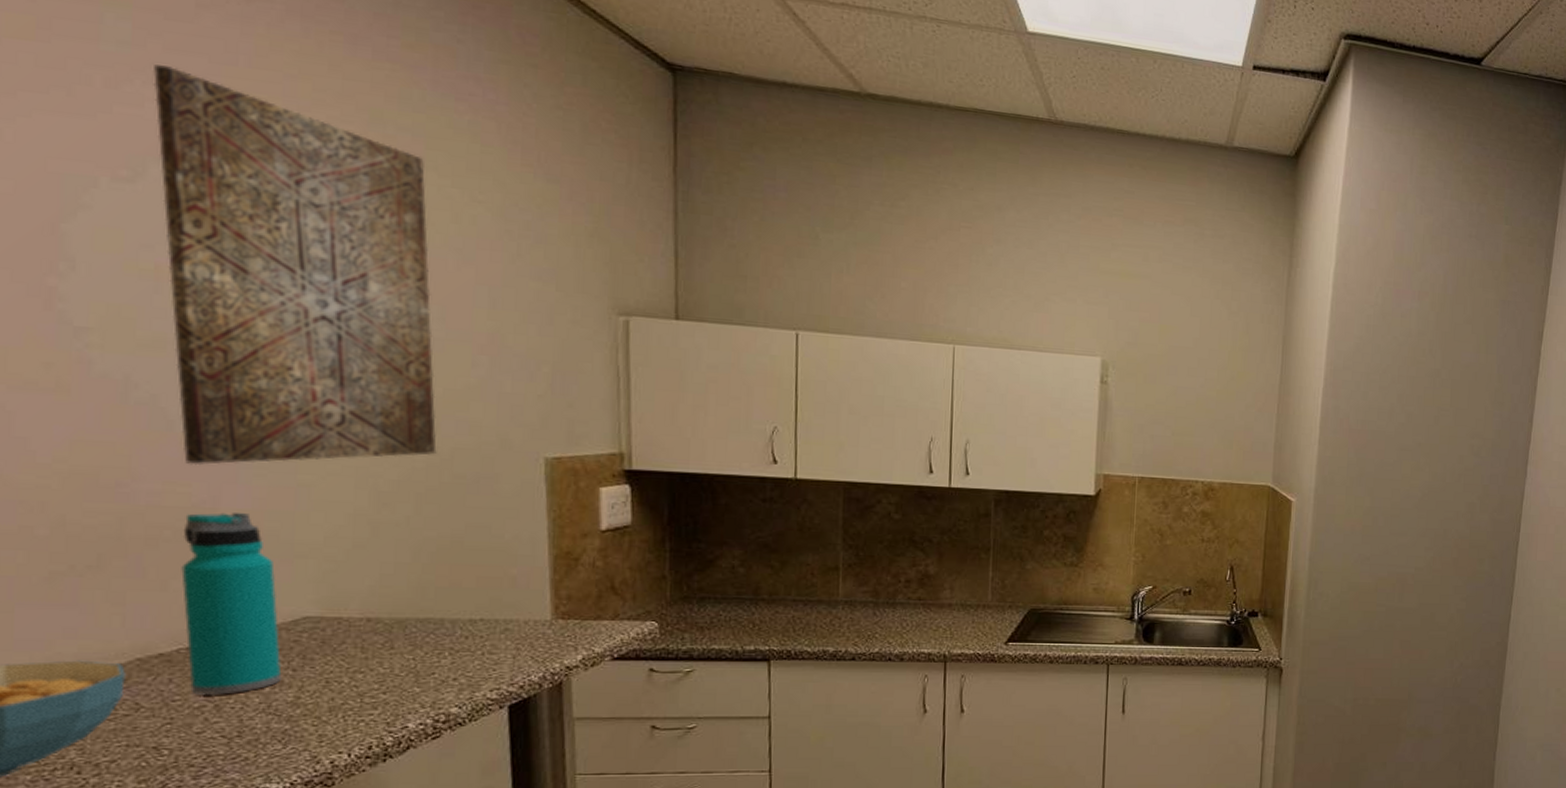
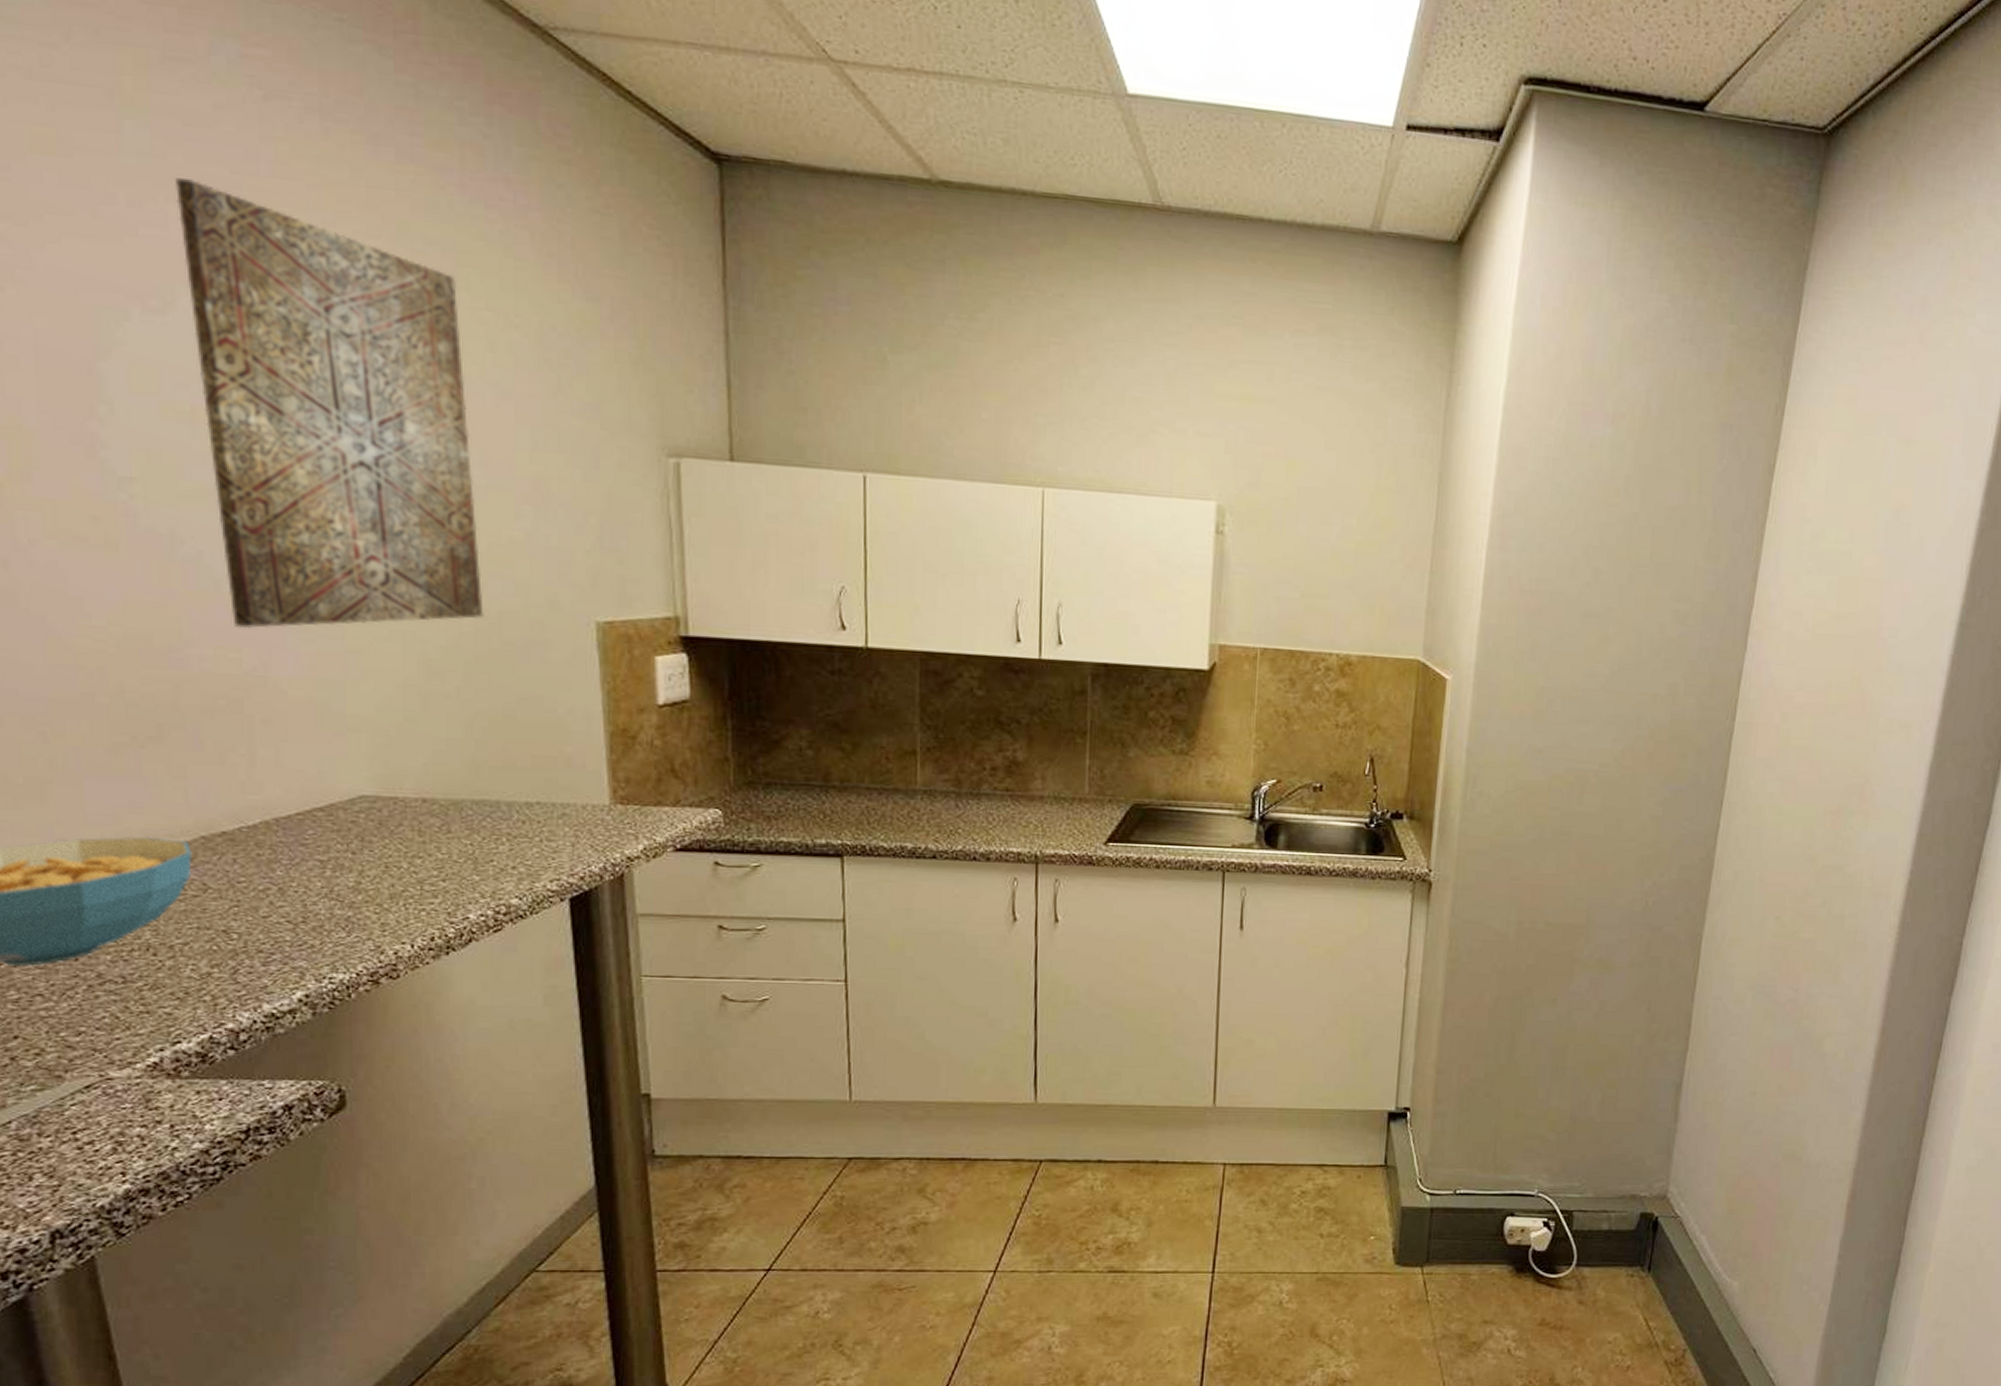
water bottle: present [181,511,282,695] -> none [236,680,342,878]

